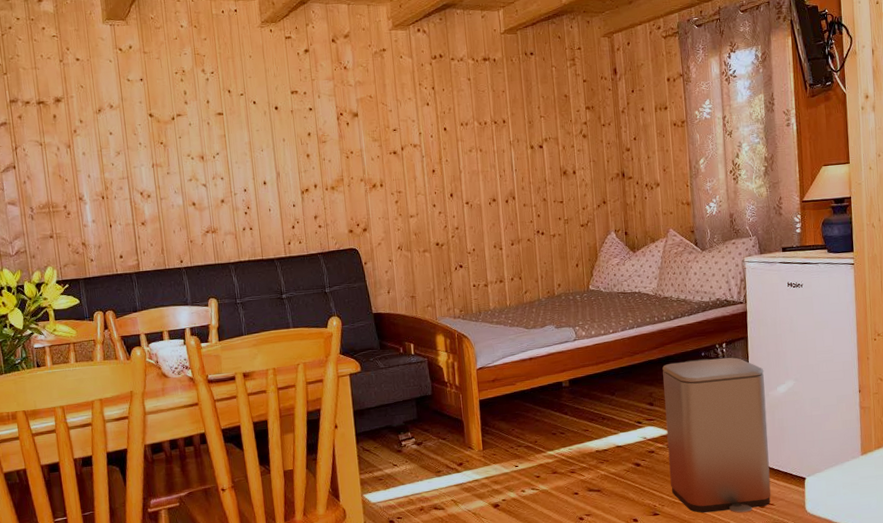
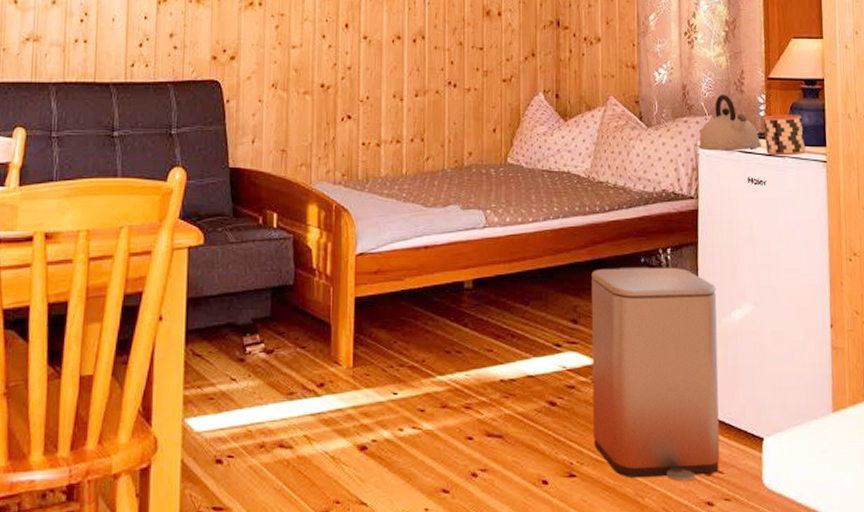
kettle: none [745,218,798,265] -> present [699,95,761,151]
cup: none [799,228,836,264] -> present [763,115,806,156]

